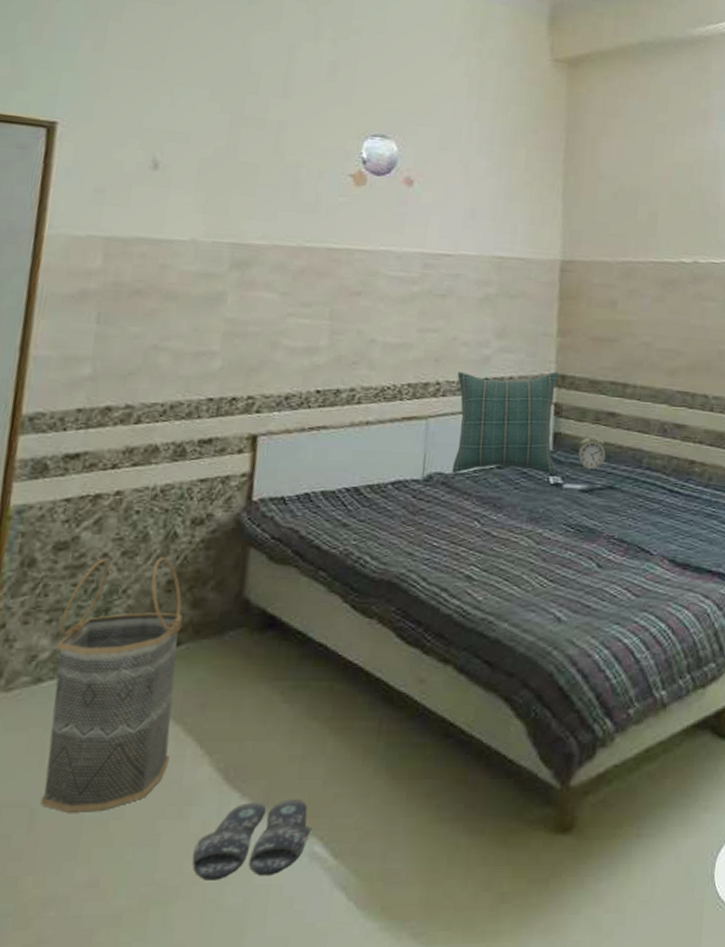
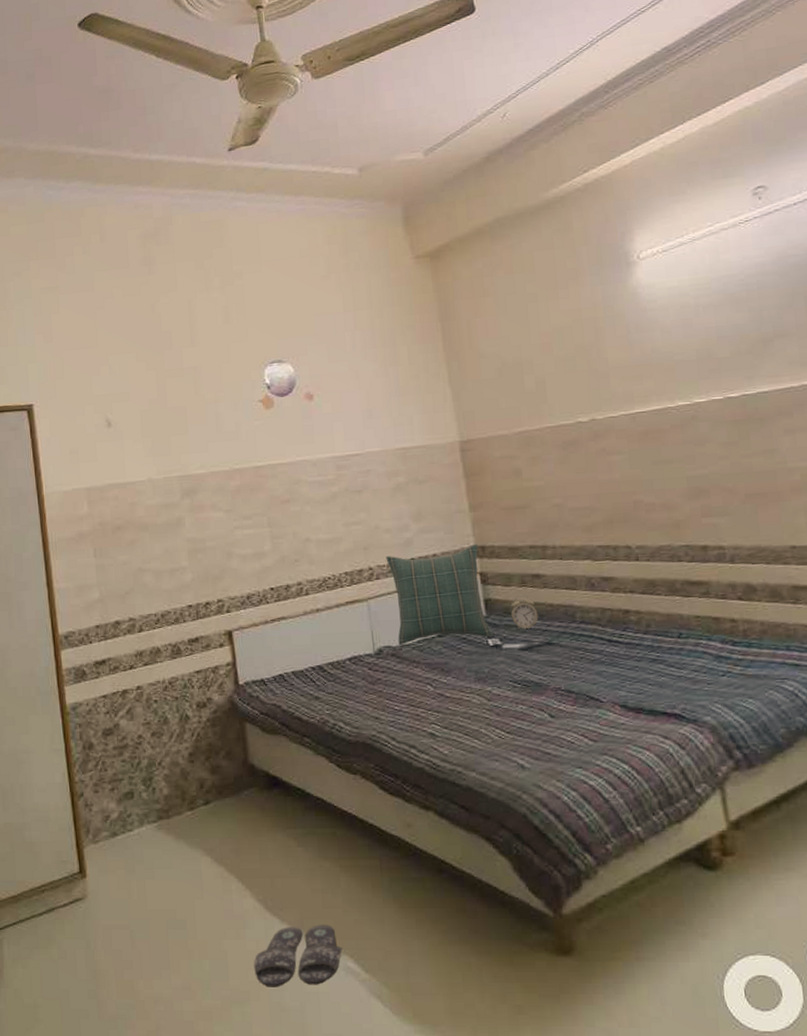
basket: present [40,556,183,813] -> none [120,734,221,933]

